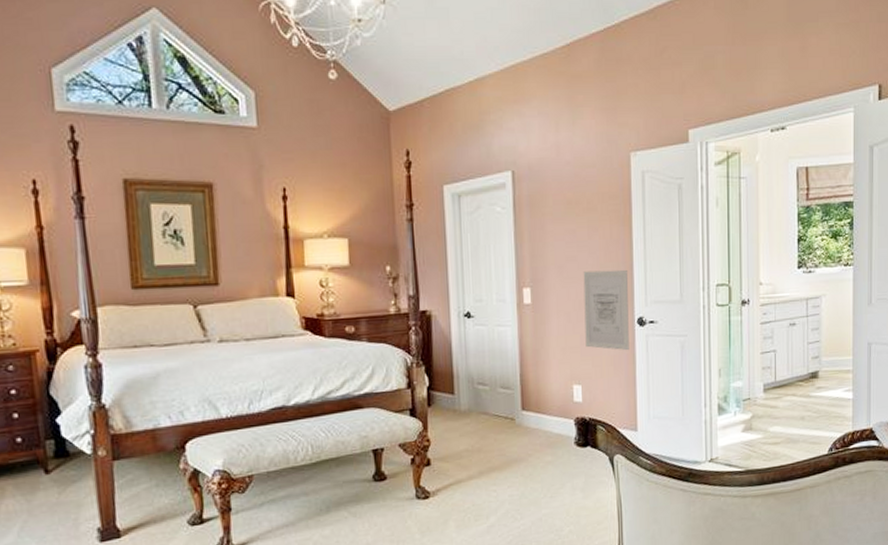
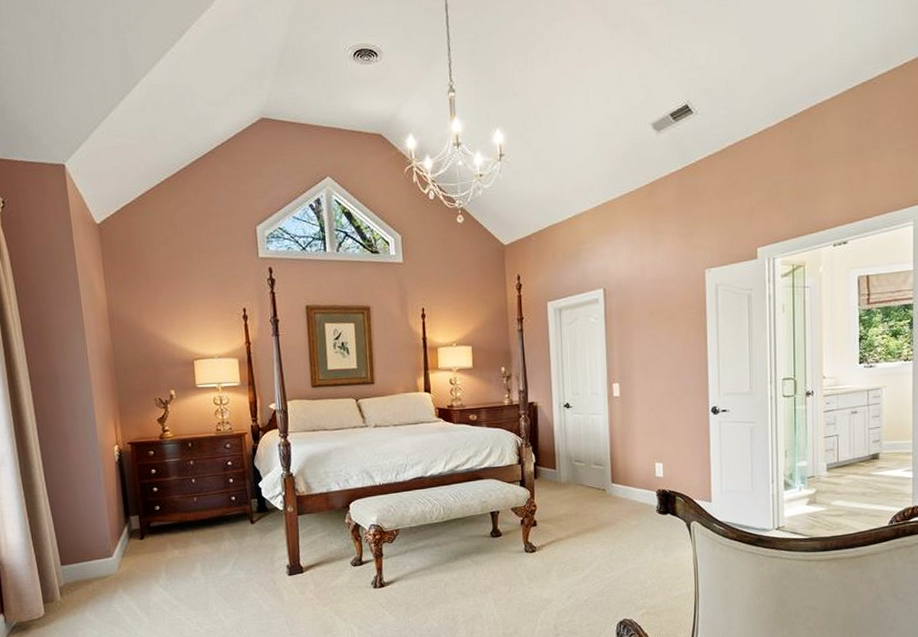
wall art: present [583,269,629,351] -> none [664,367,704,435]

